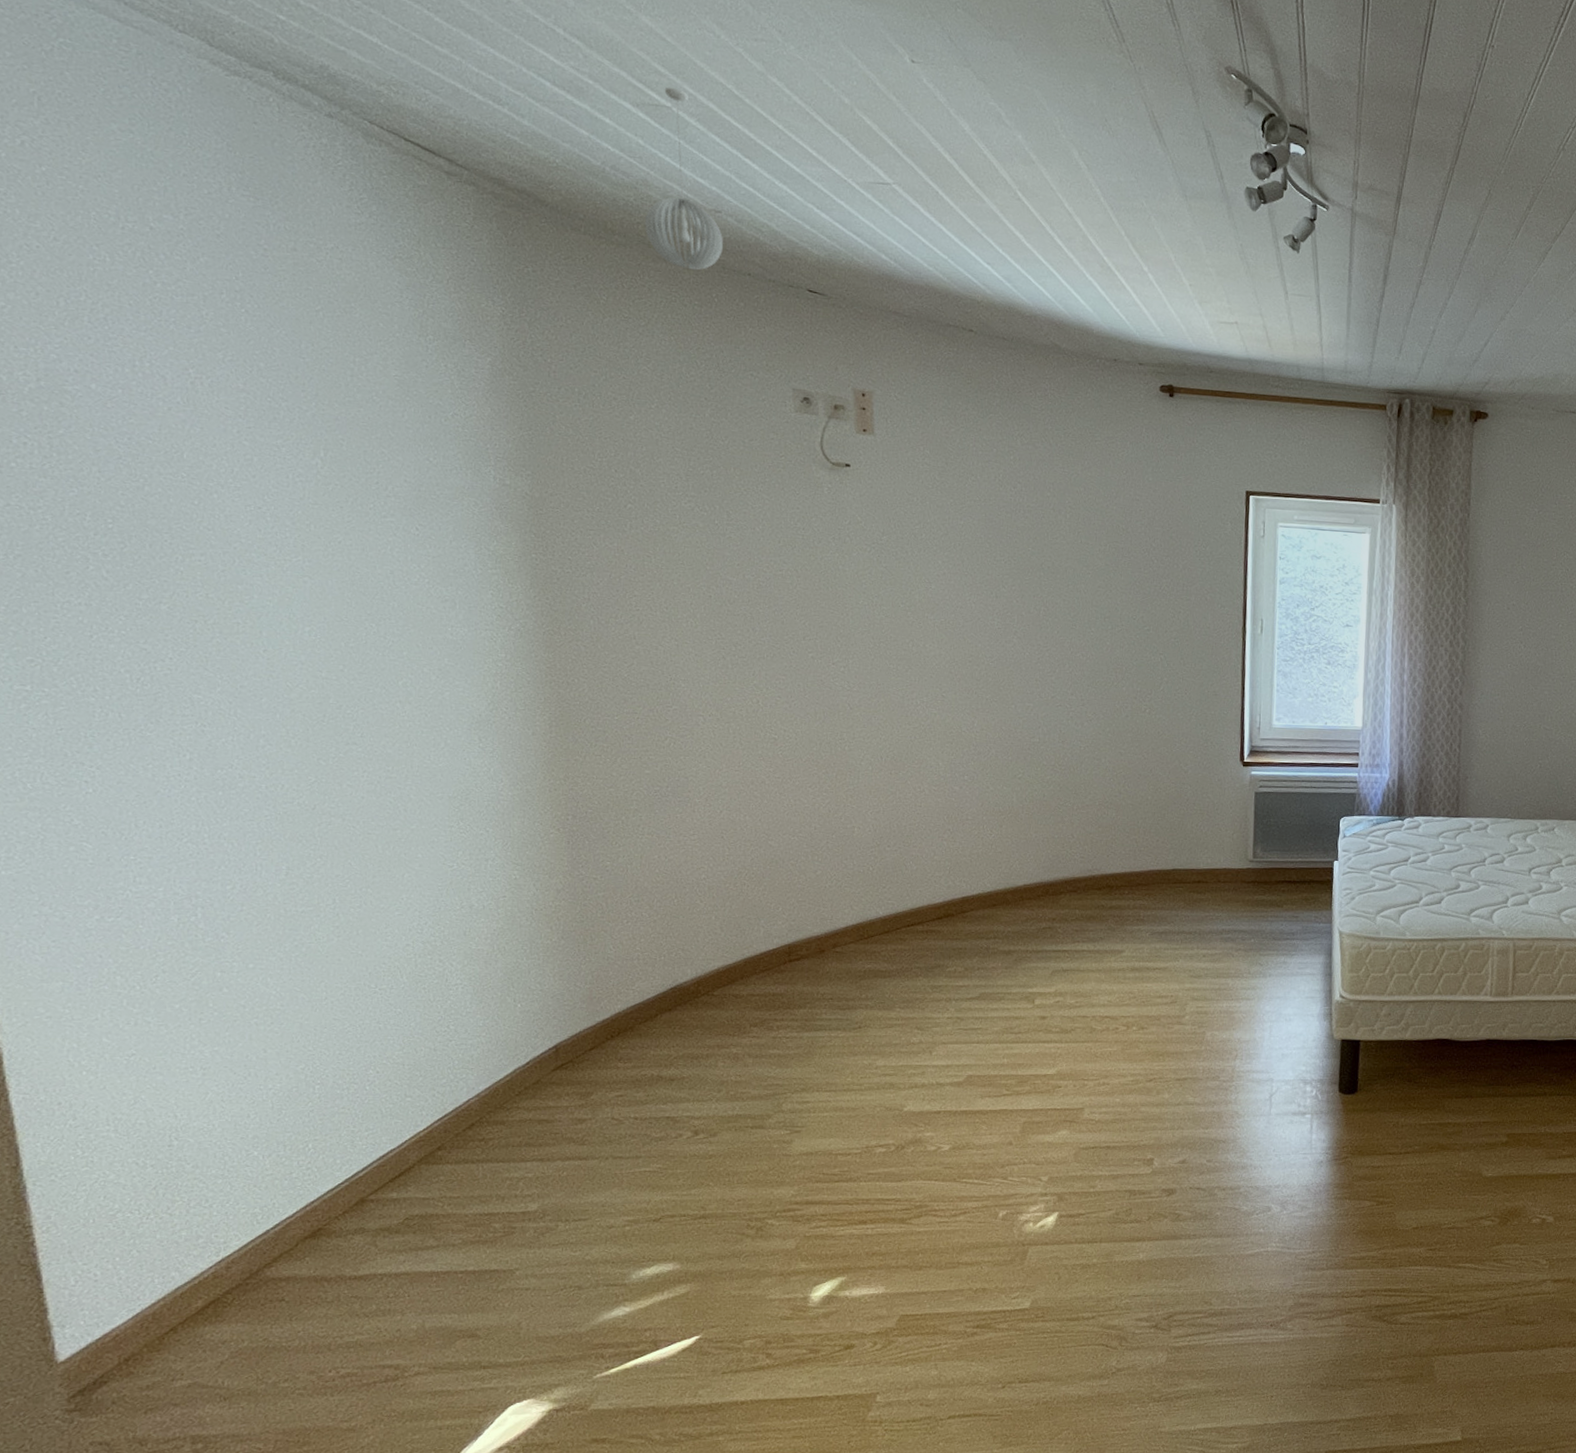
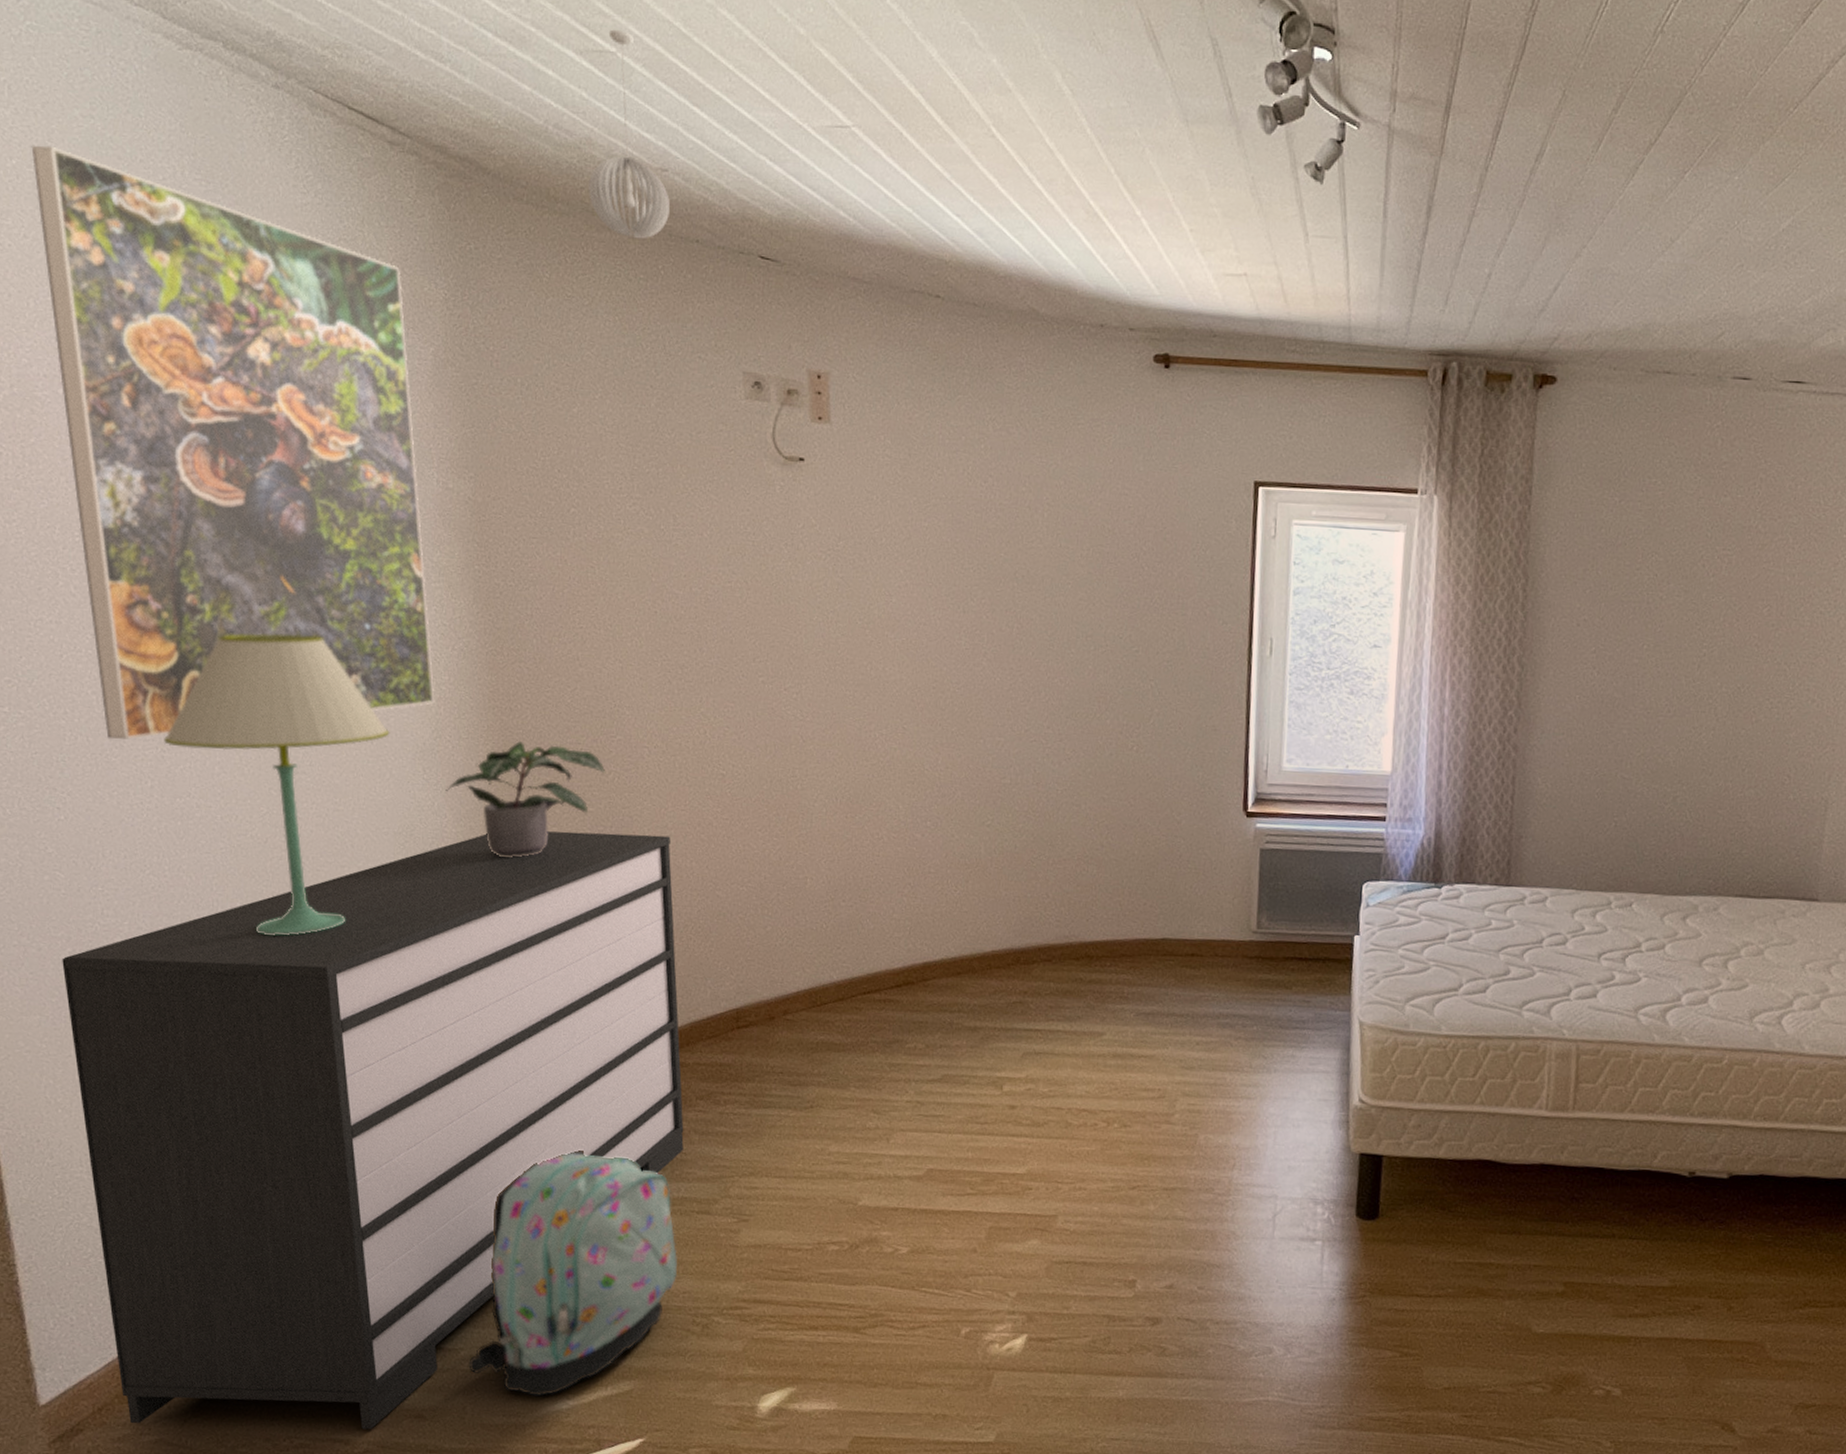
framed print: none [63,154,491,716] -> present [31,145,435,740]
dresser: none [89,791,739,1370] -> present [62,831,684,1430]
table lamp: none [204,615,445,896] -> present [164,634,390,936]
potted plant: none [502,711,662,817] -> present [445,740,606,858]
backpack: none [524,1079,733,1307] -> present [468,1150,678,1397]

